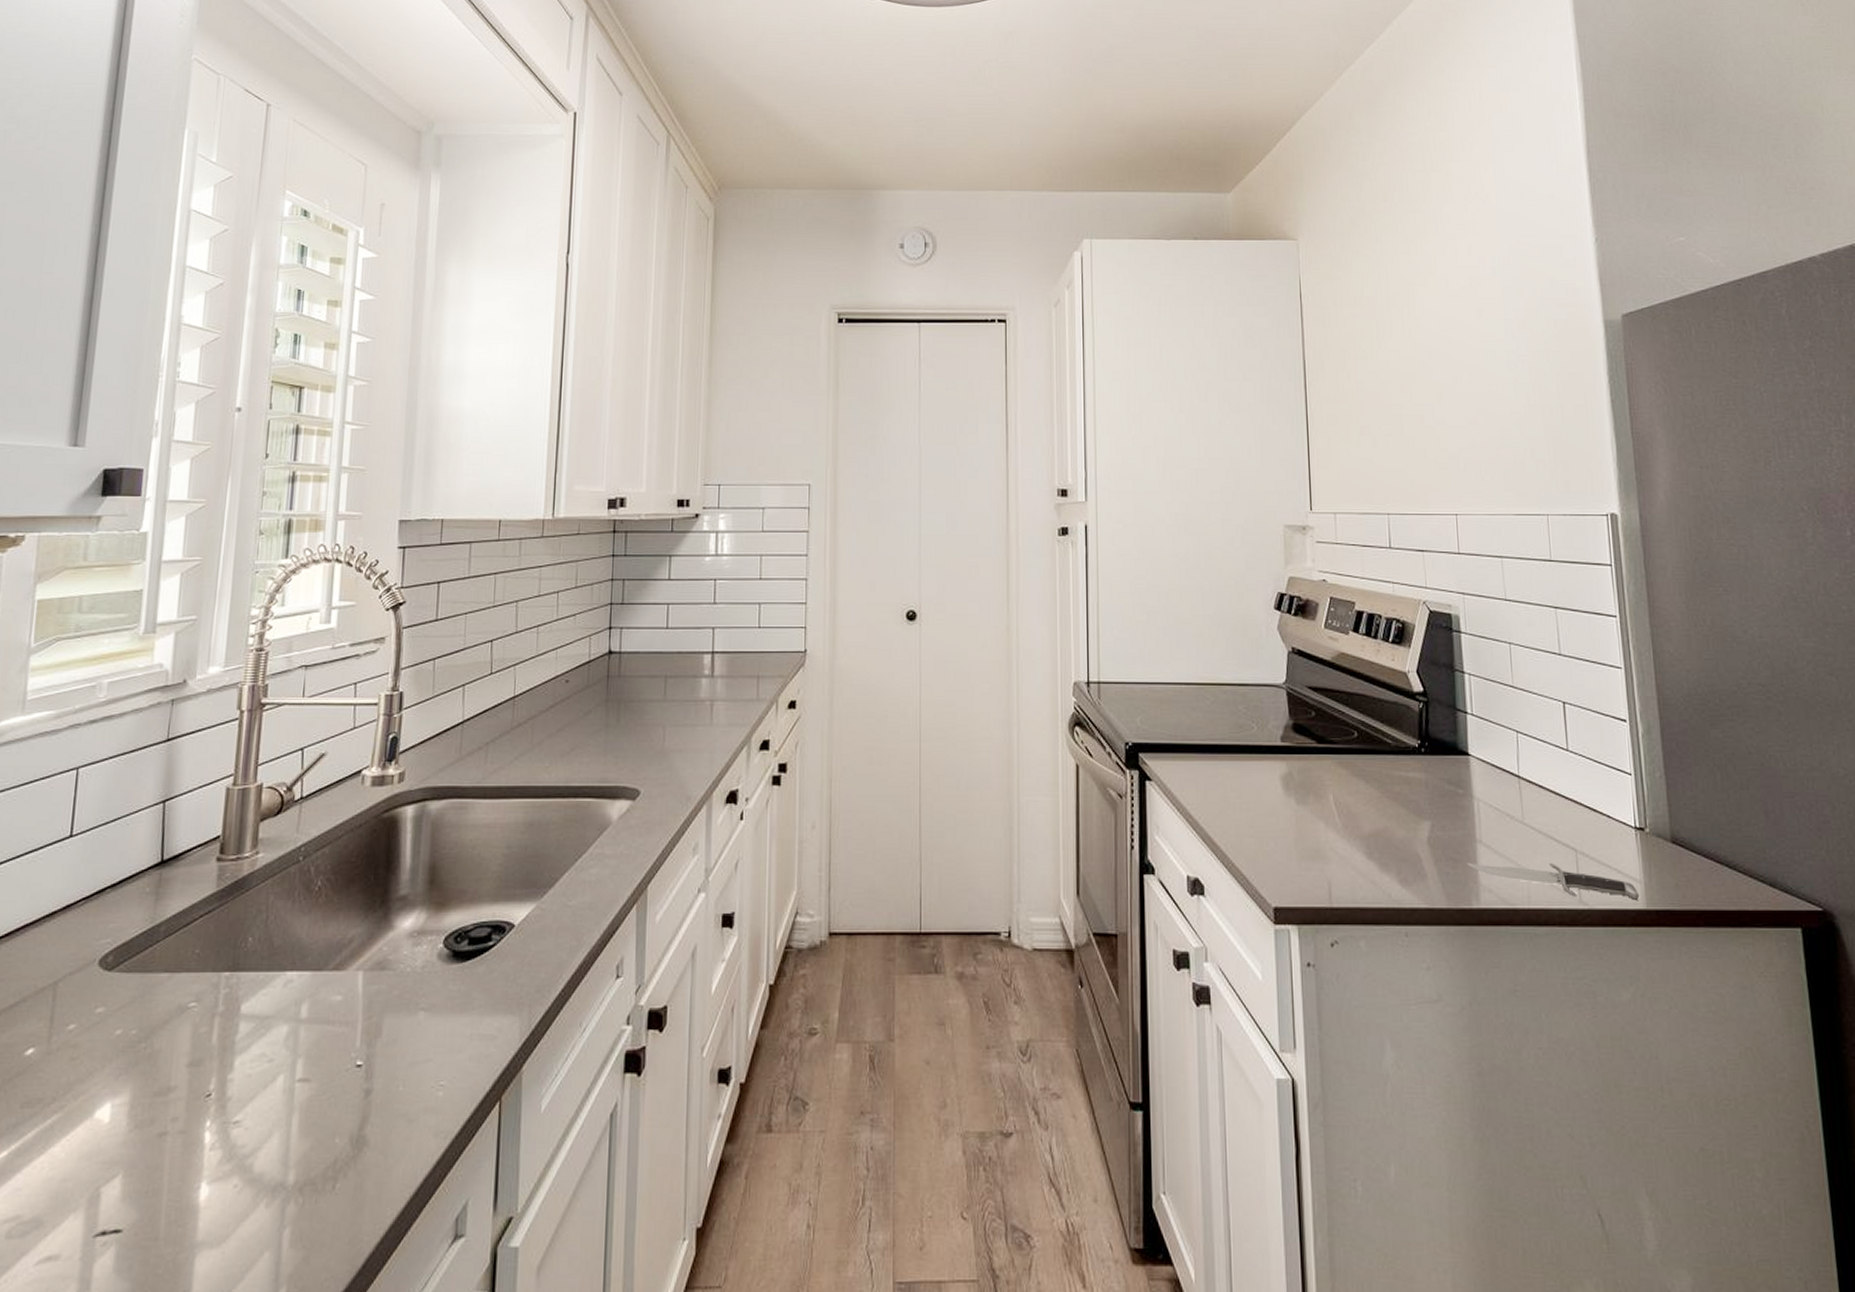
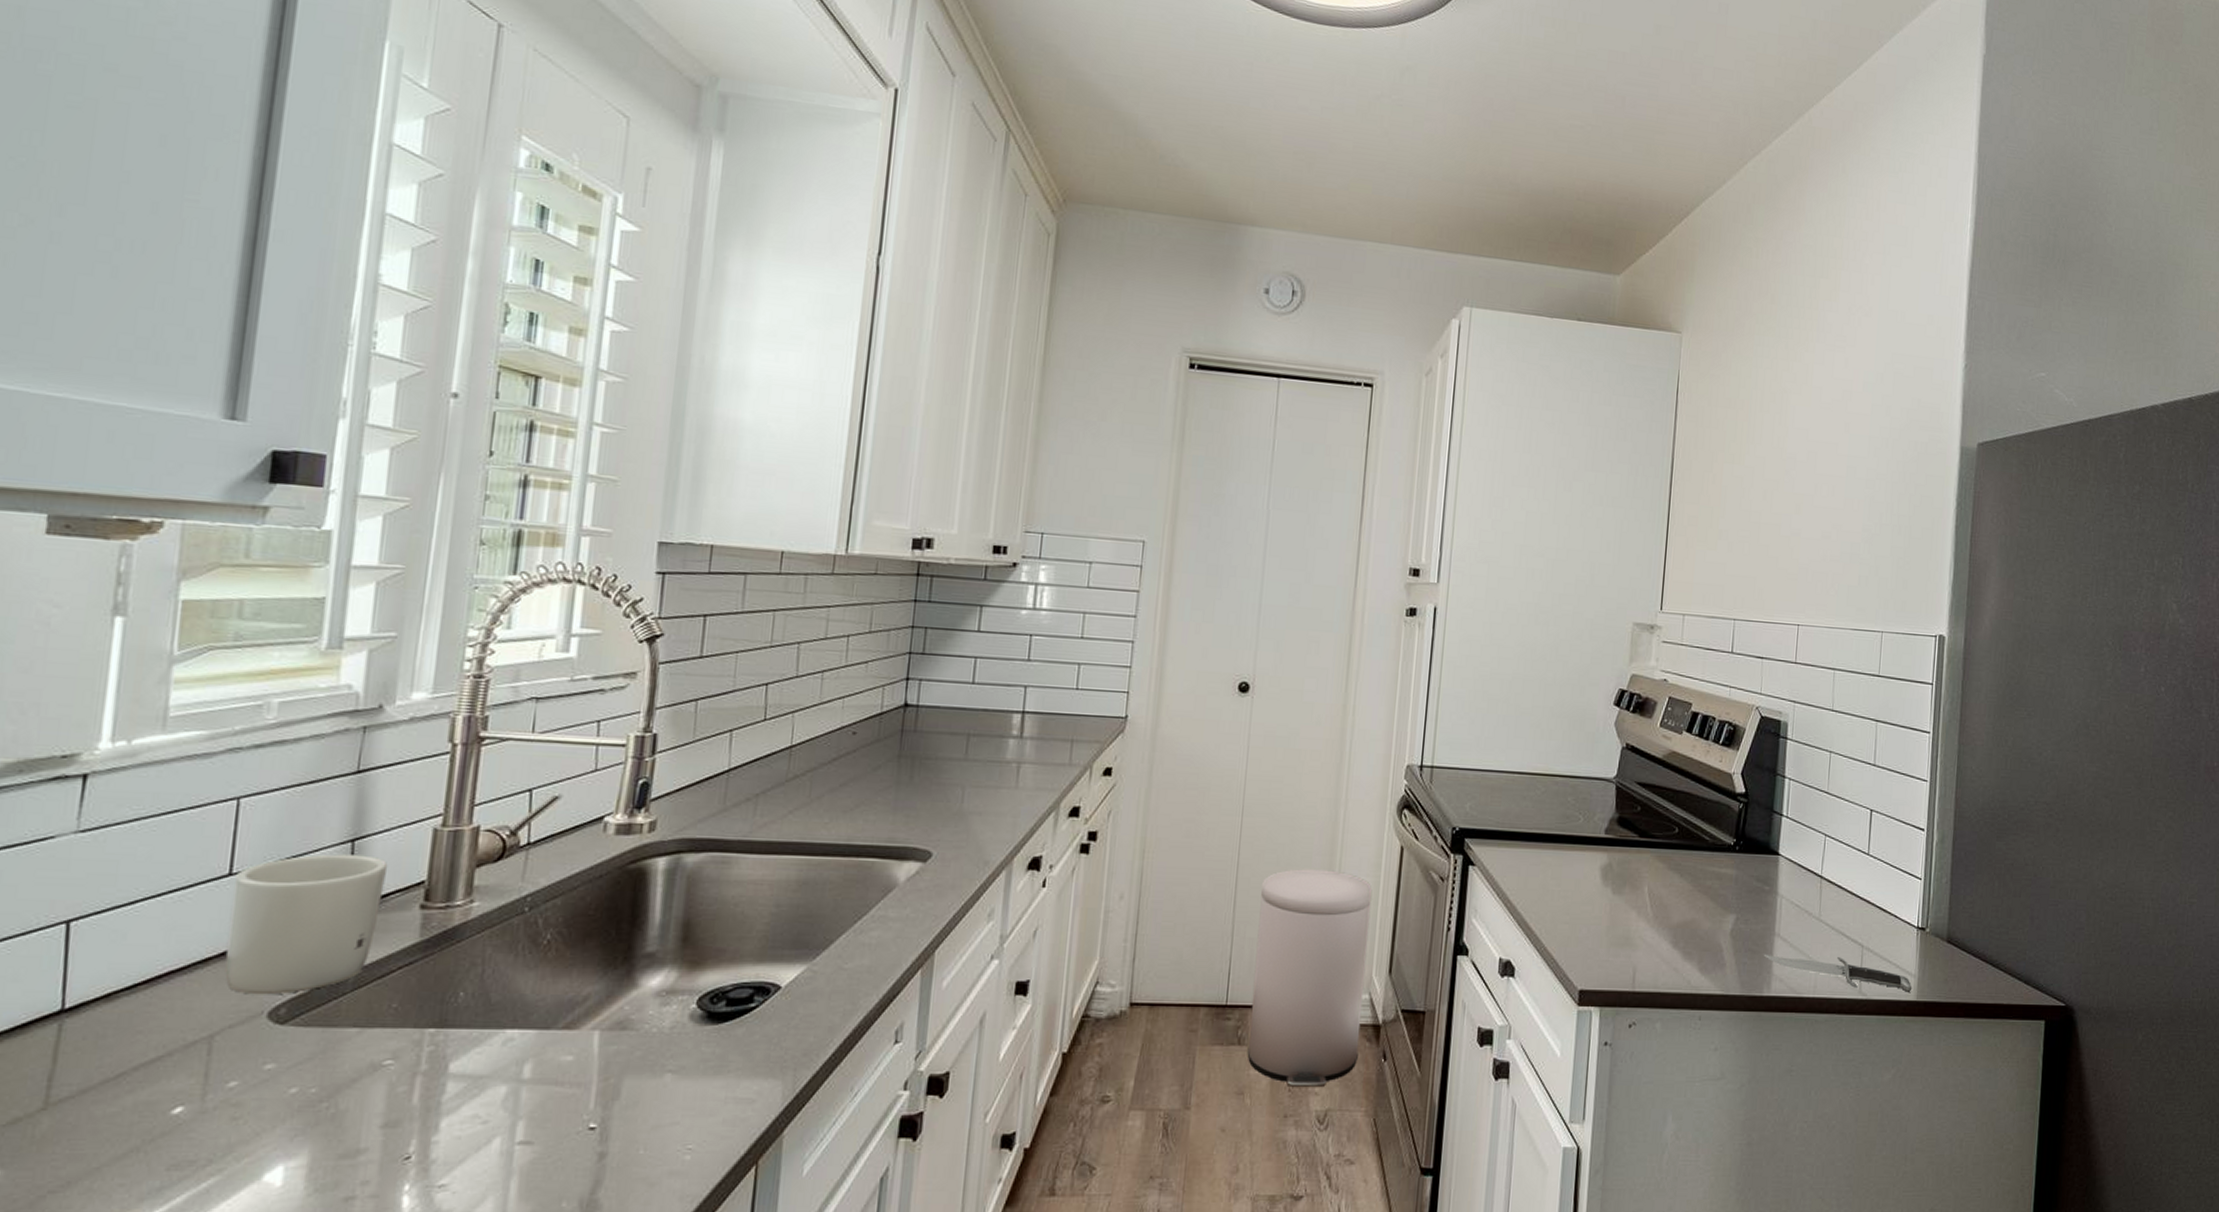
mug: none [66,814,192,944] -> present [224,854,388,995]
pedal bin: none [944,792,1054,1018] -> present [1247,869,1373,1088]

